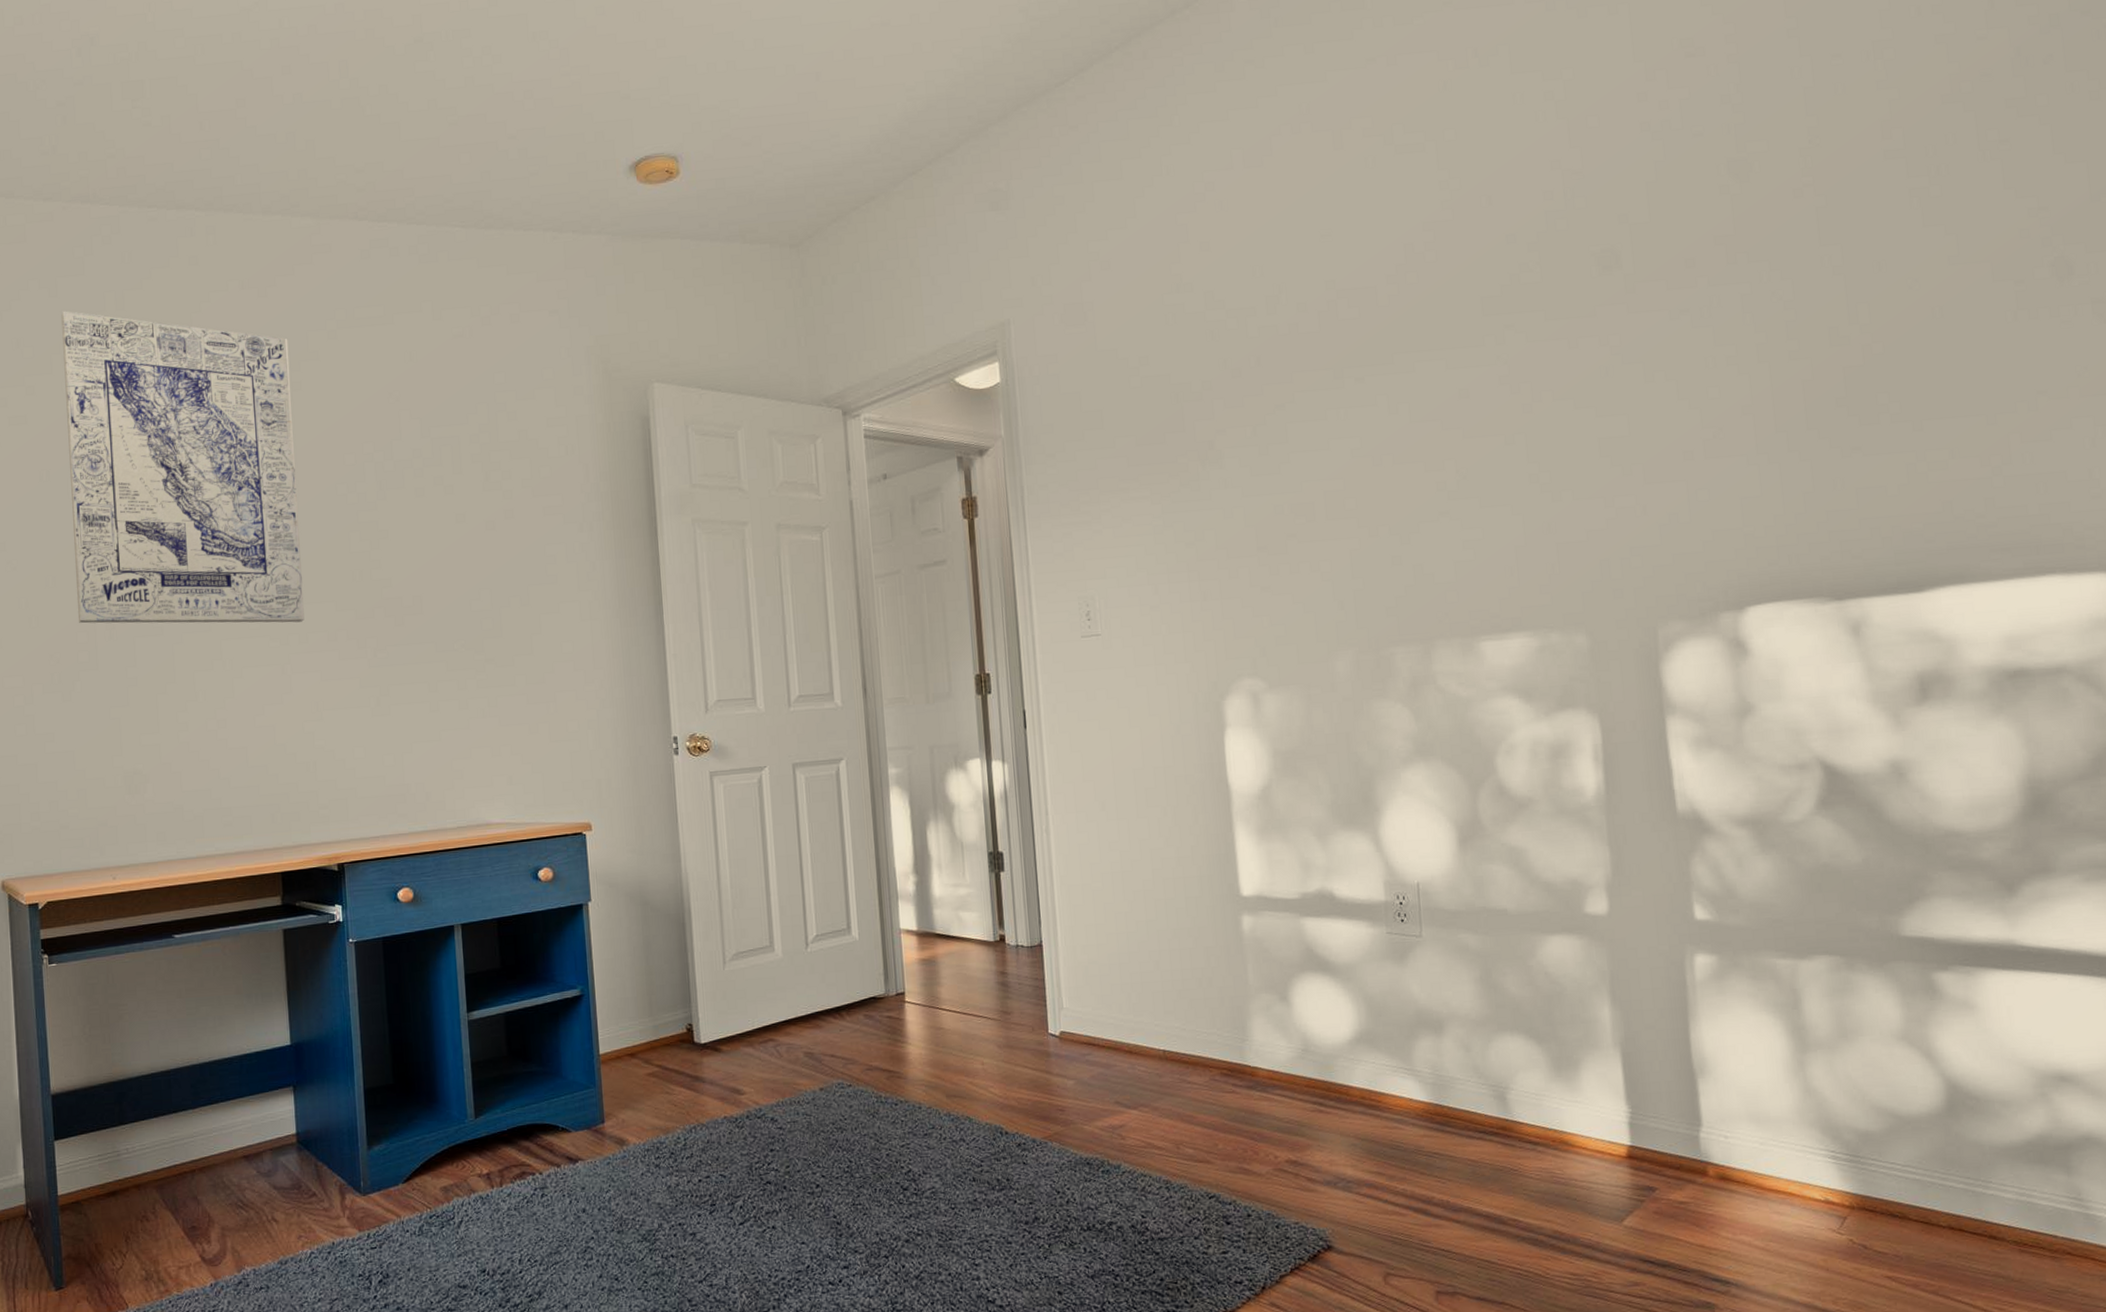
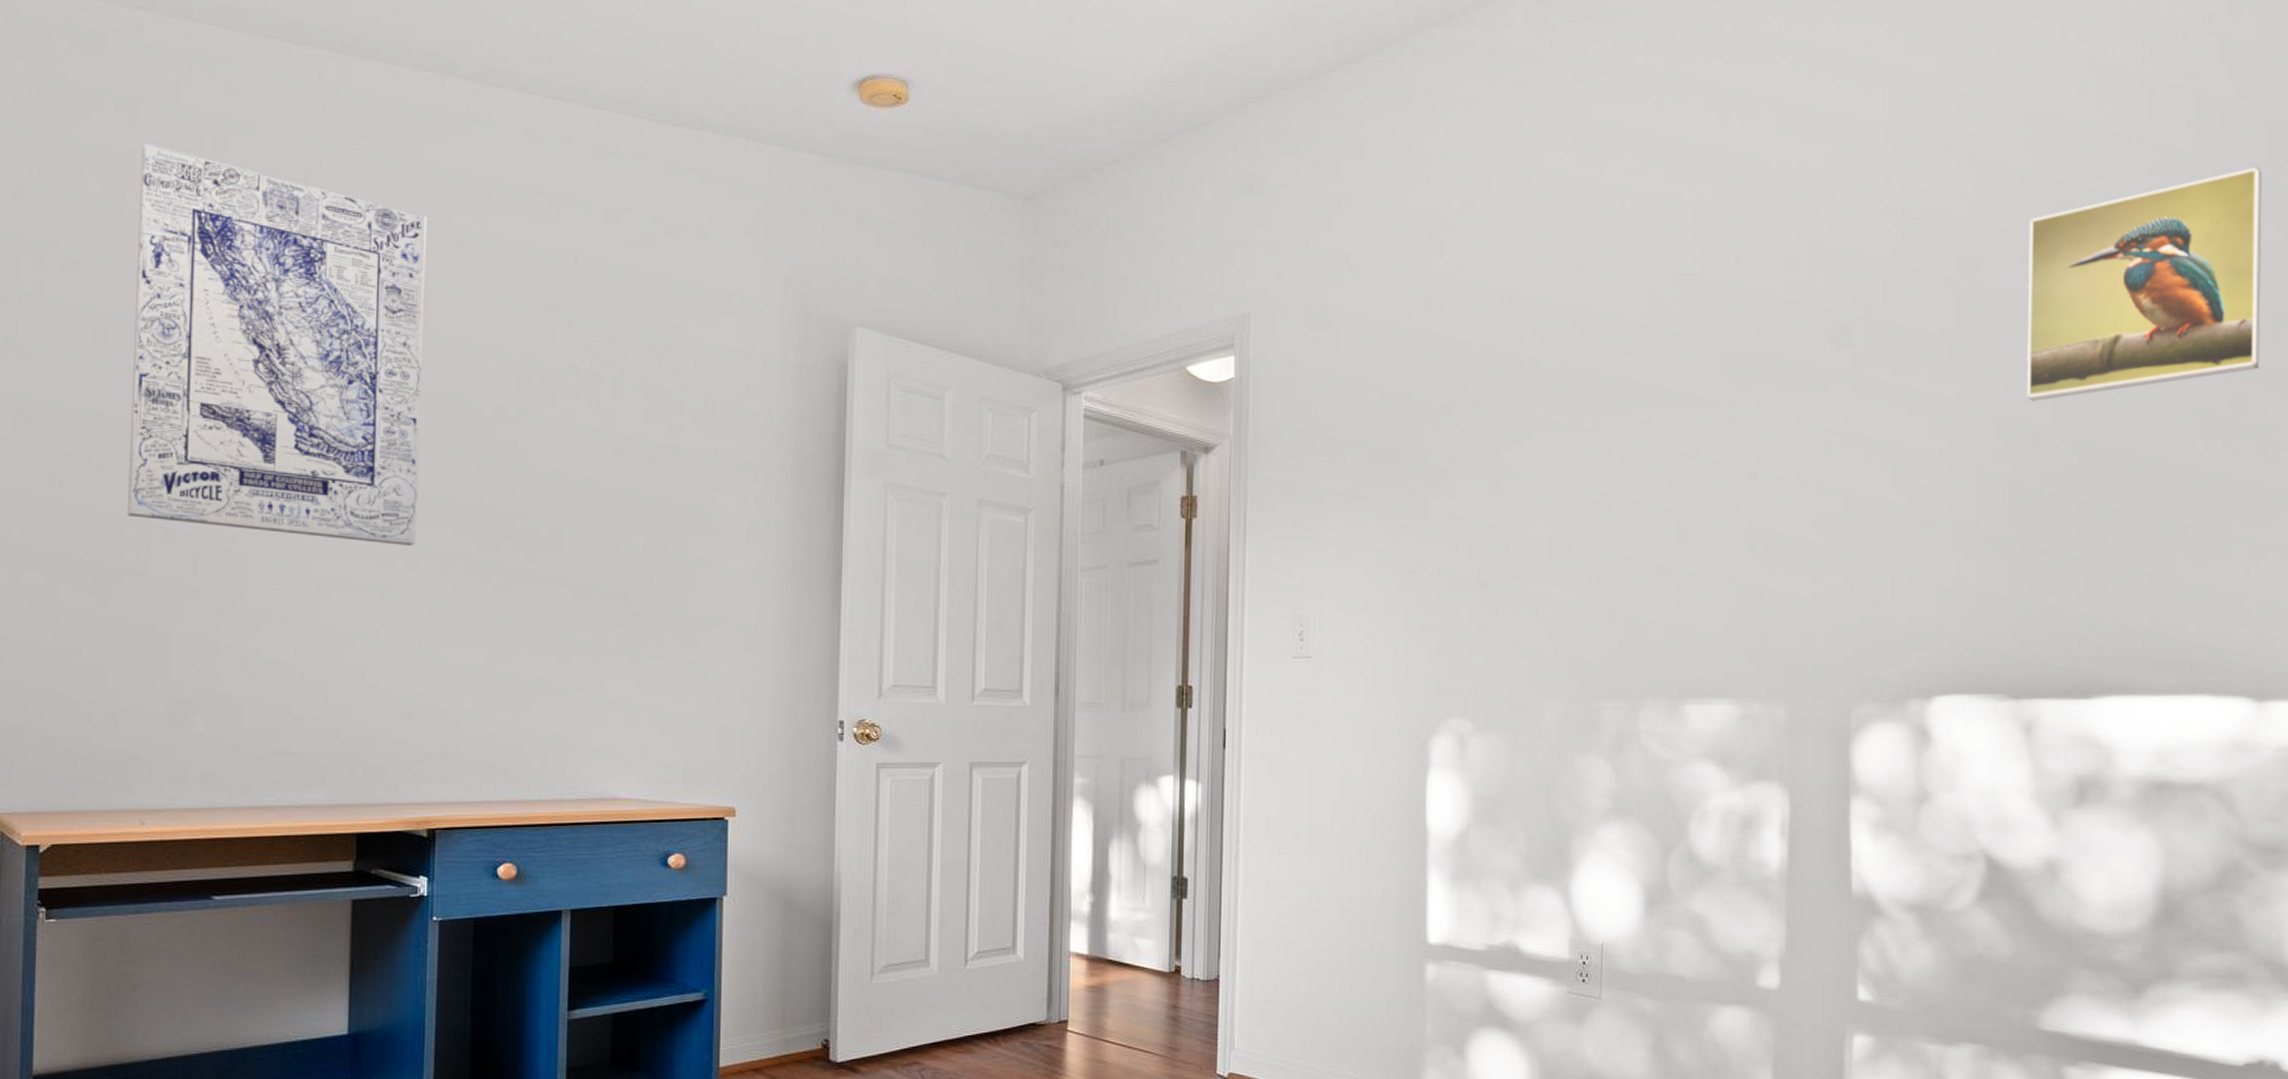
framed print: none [1803,16,2085,296] -> present [2026,166,2263,401]

